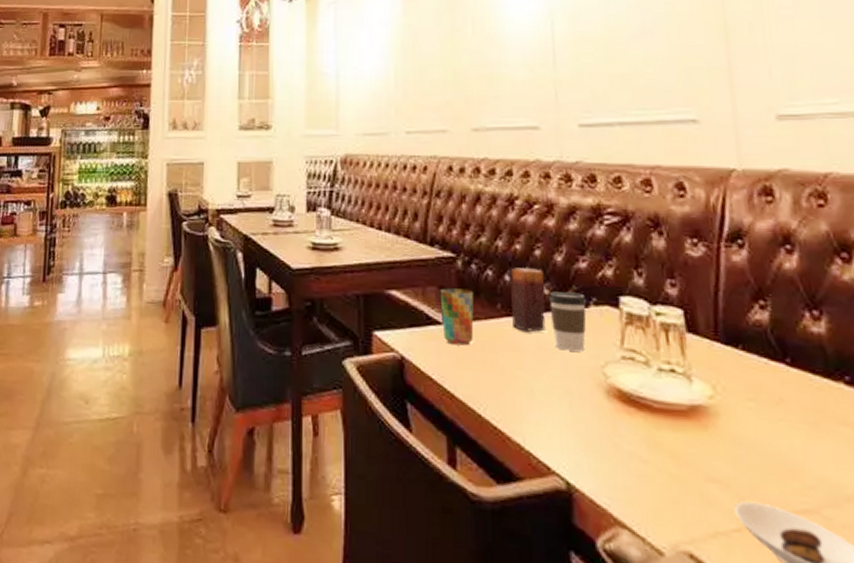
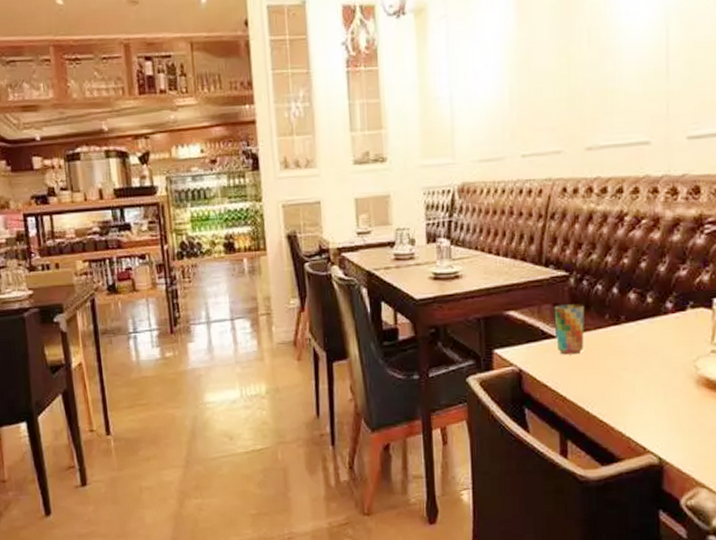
candle: present [510,267,546,332] -> none [617,279,649,337]
coffee cup: present [549,292,588,352] -> none [652,298,685,350]

